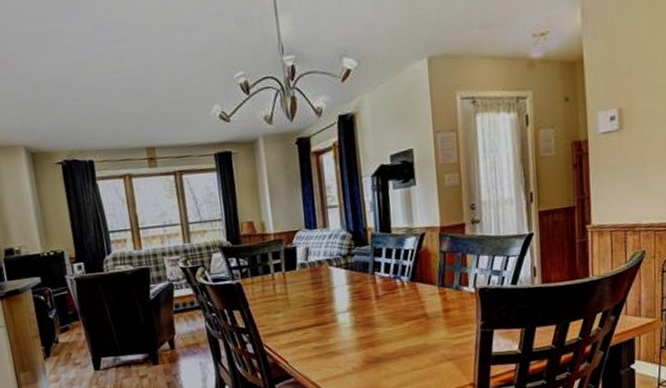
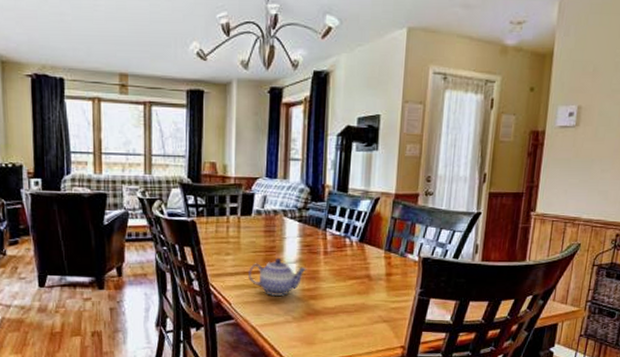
teapot: none [300,309,361,349] -> present [247,259,307,297]

